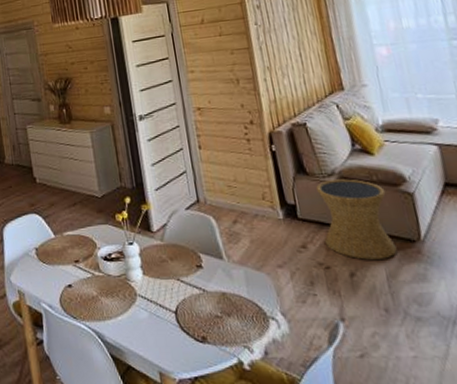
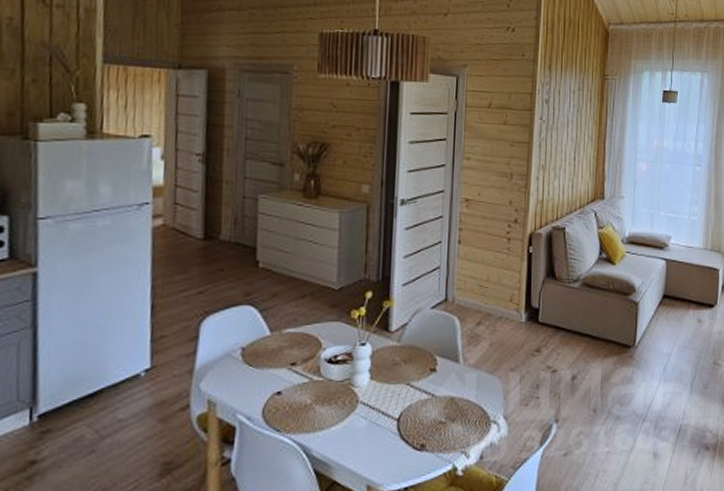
side table: present [316,179,397,260] -> none [558,286,617,364]

